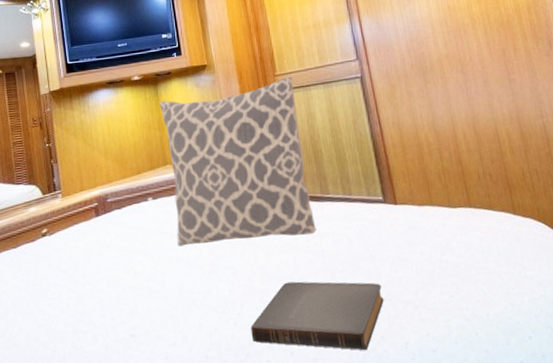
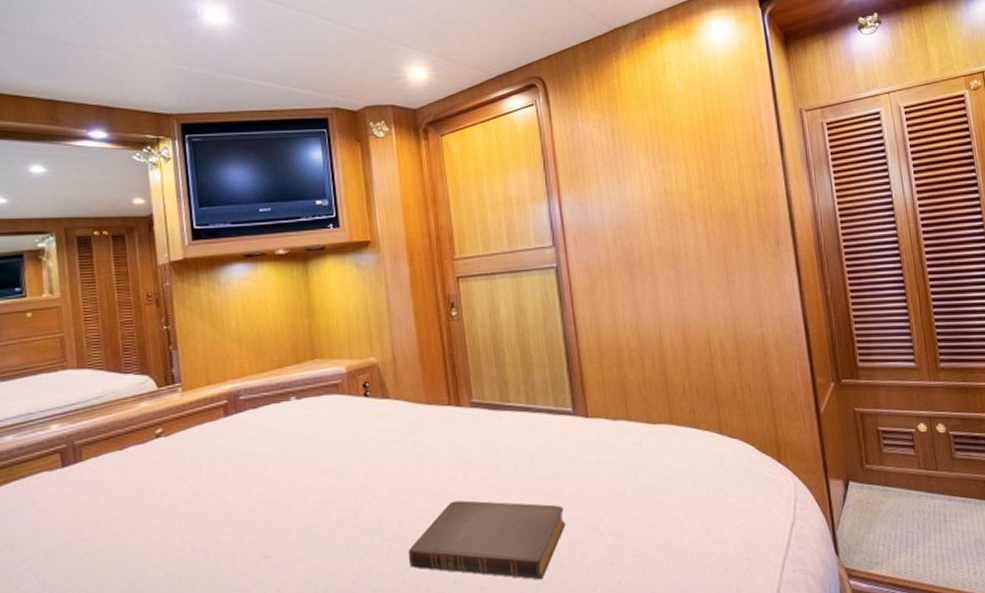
pillow: present [159,76,316,246] -> none [309,261,492,455]

